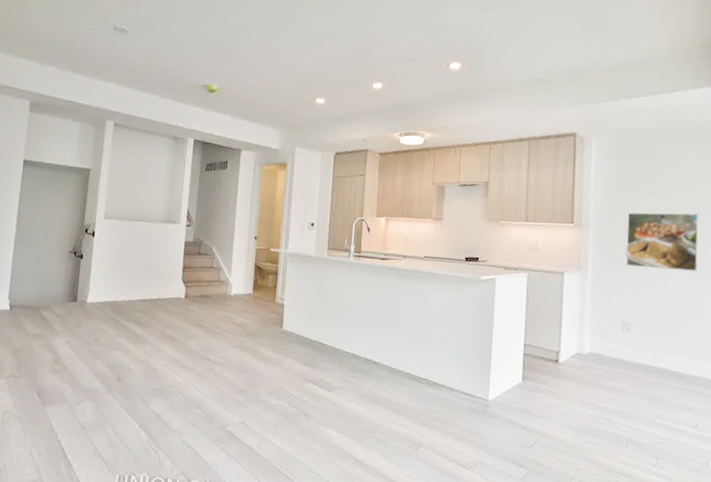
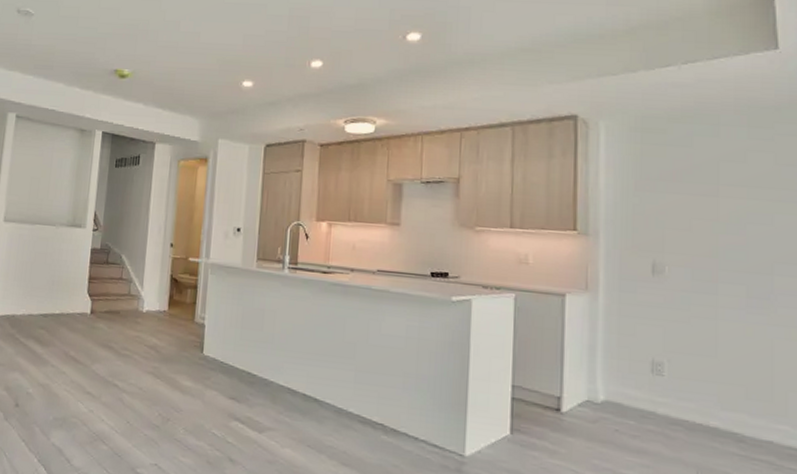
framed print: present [626,212,699,271] -> none [653,217,760,297]

